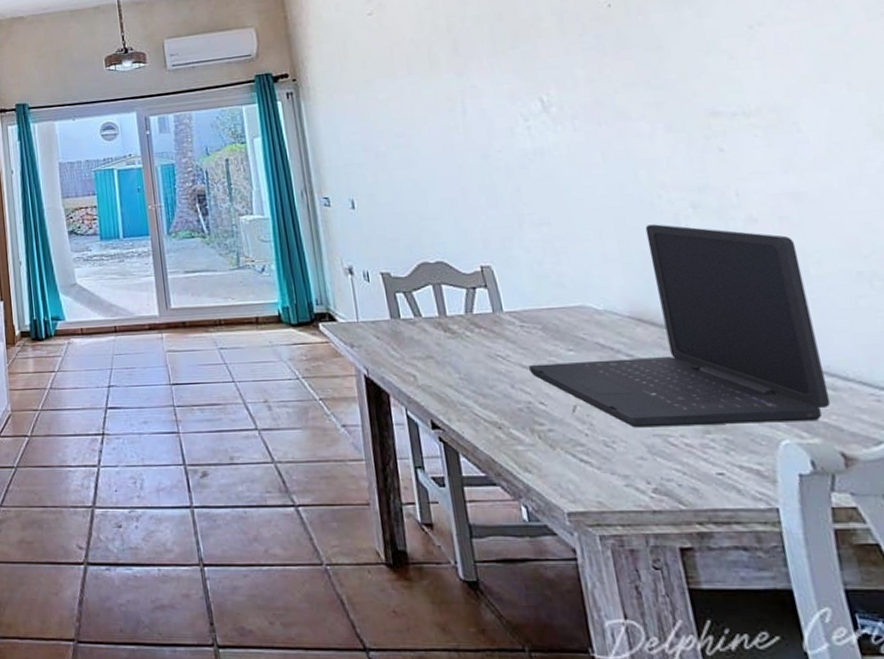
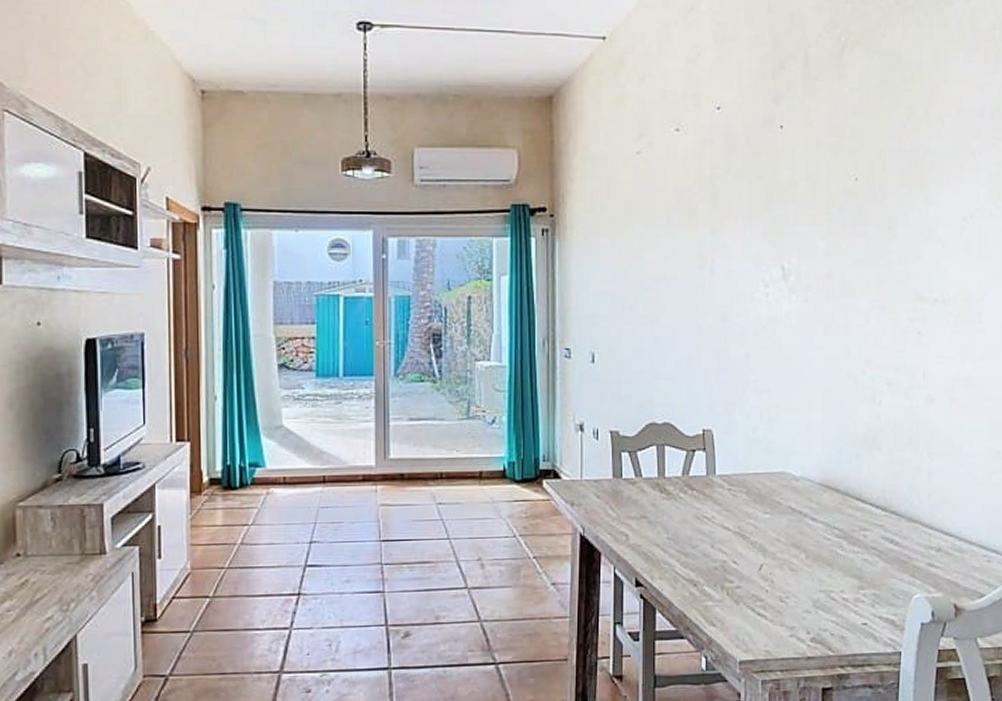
laptop: present [529,224,831,428] -> none [729,398,958,585]

